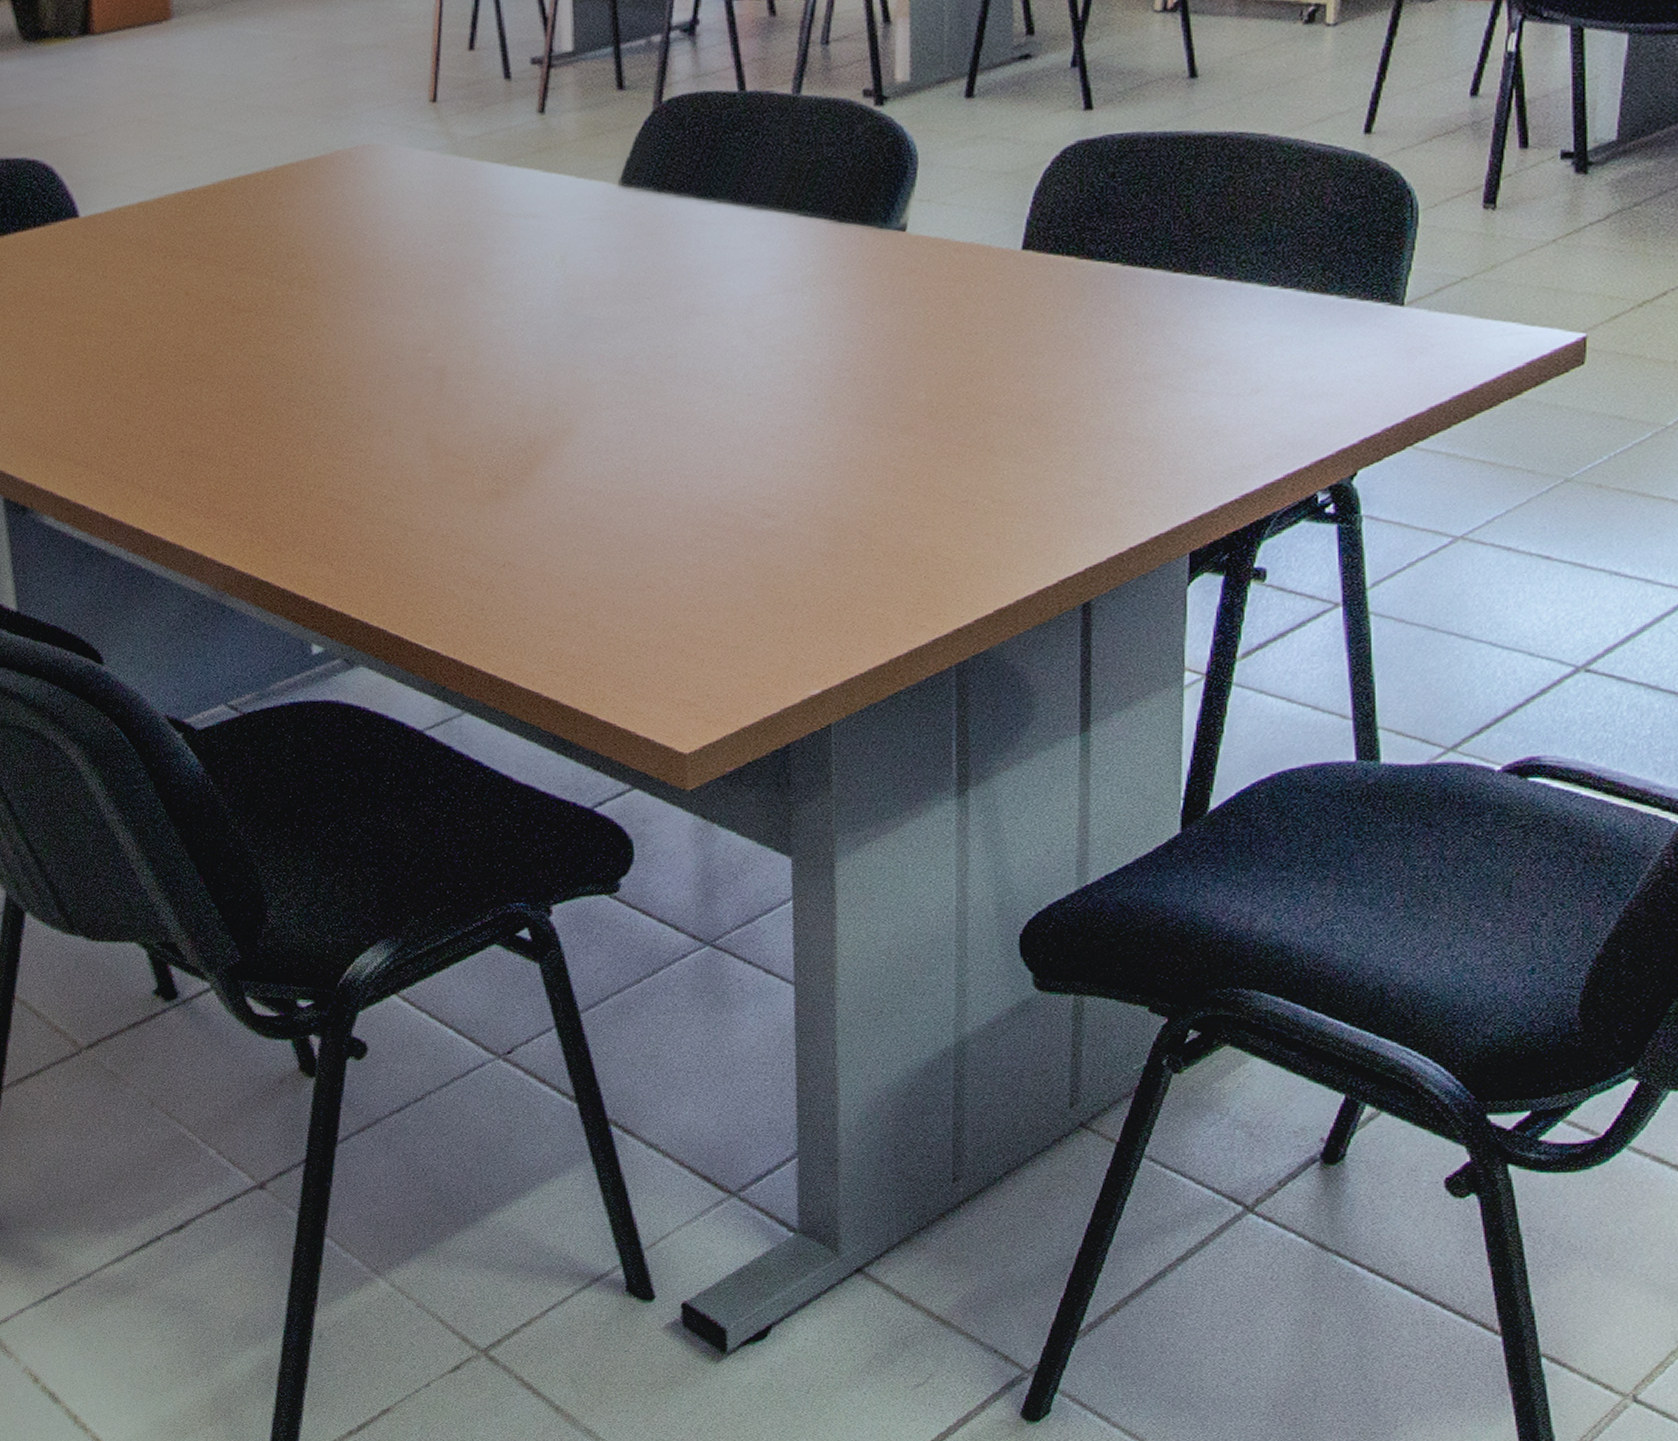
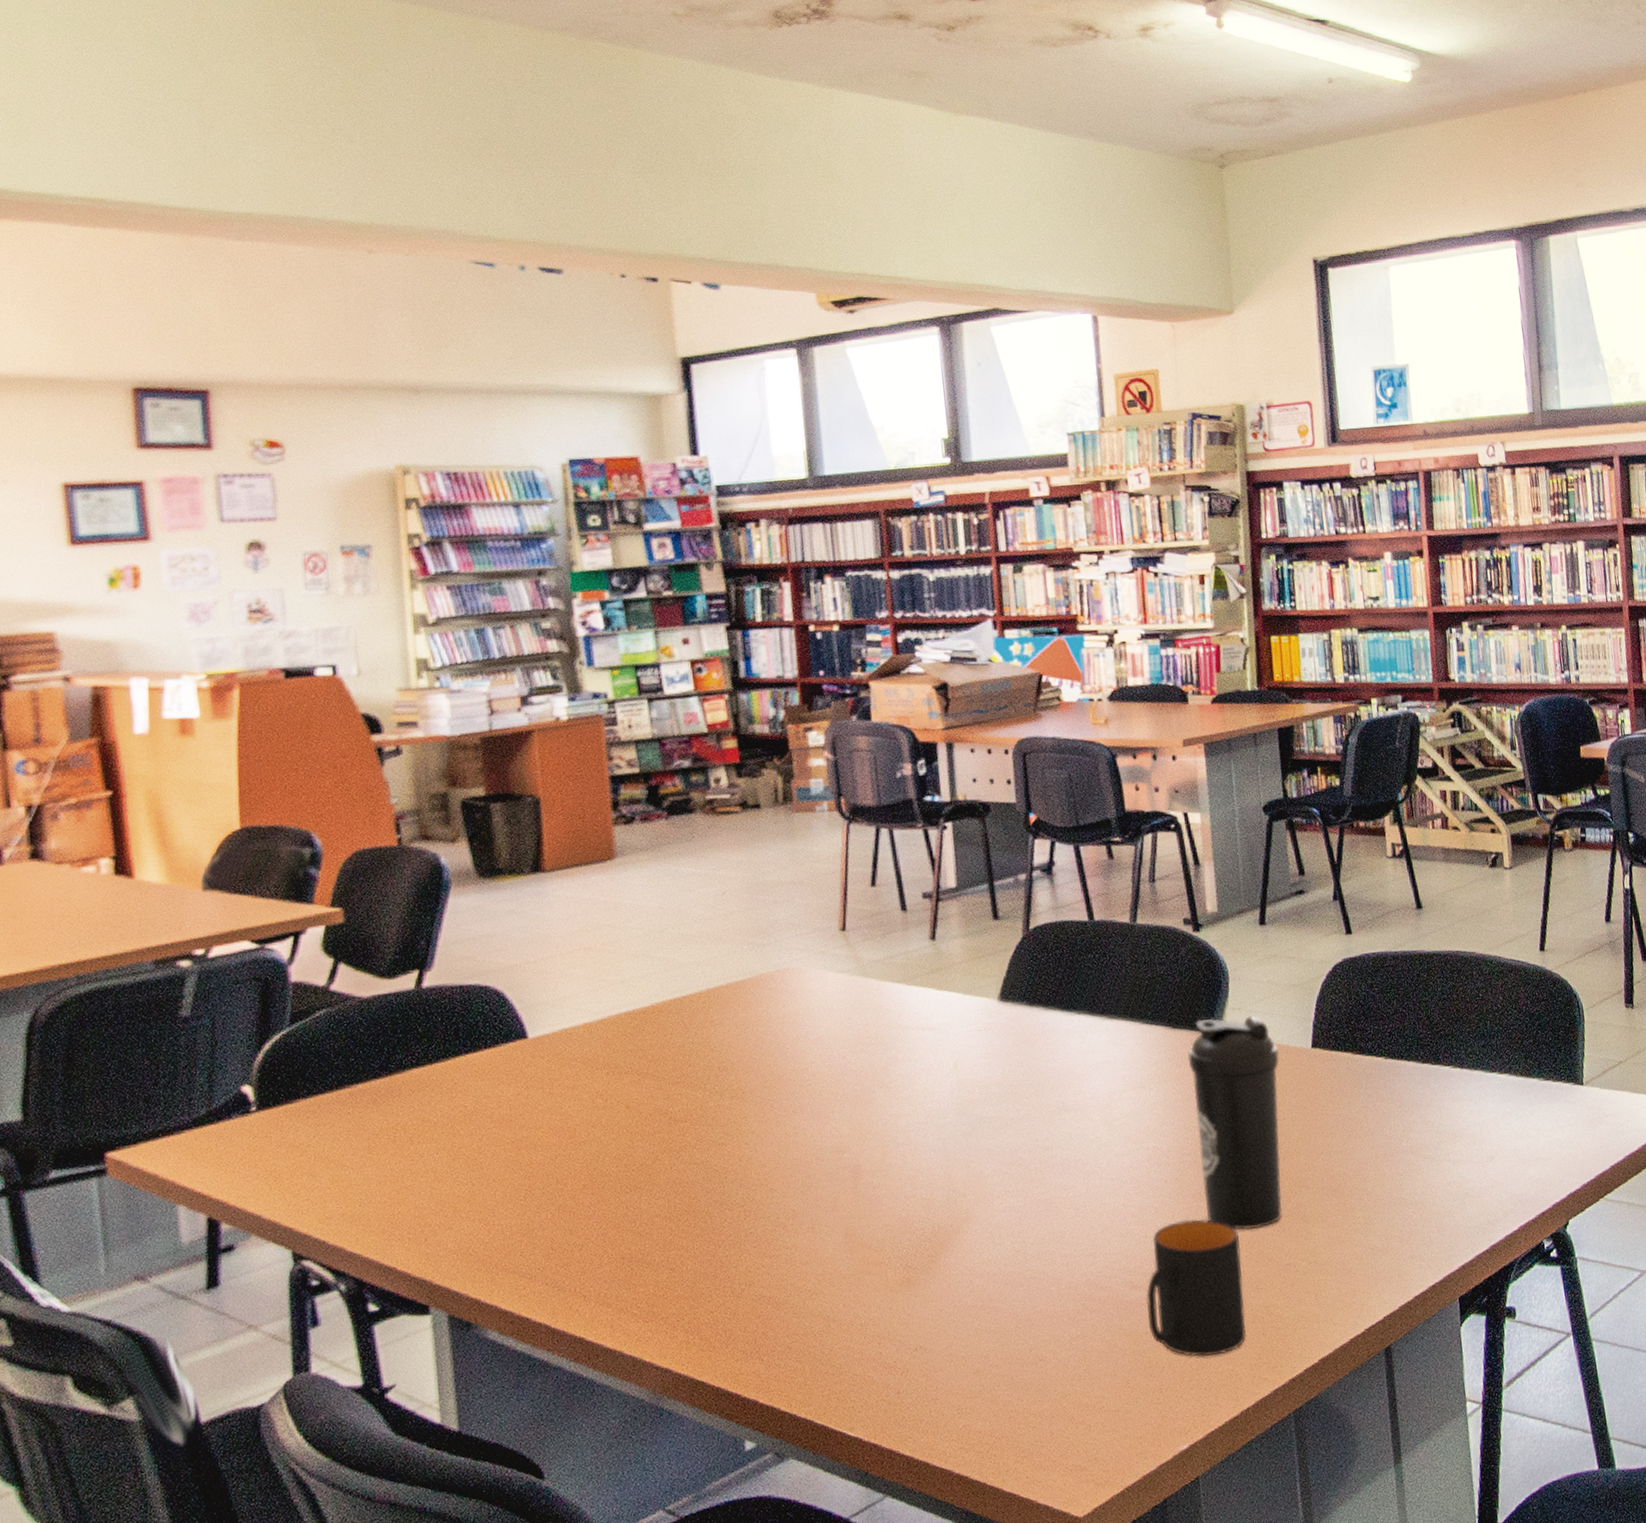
mug: none [782,444,905,598] -> present [1146,1219,1247,1357]
water bottle: none [855,209,976,460] -> present [1187,1015,1282,1230]

